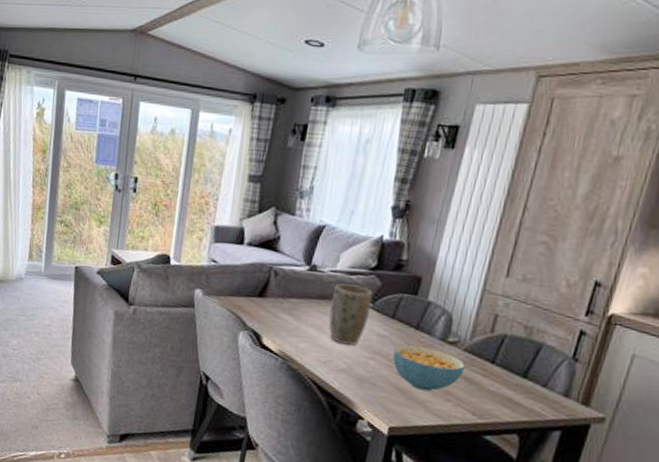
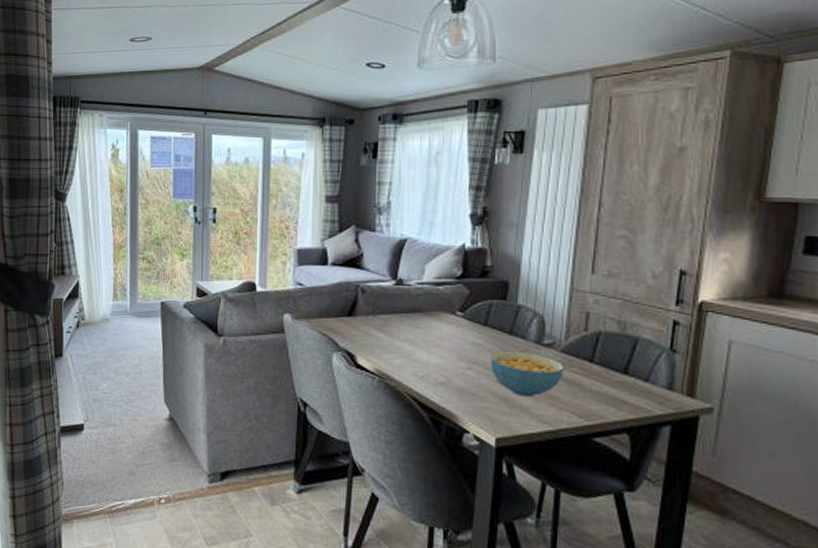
plant pot: present [328,283,373,345] -> none [421,295,463,357]

